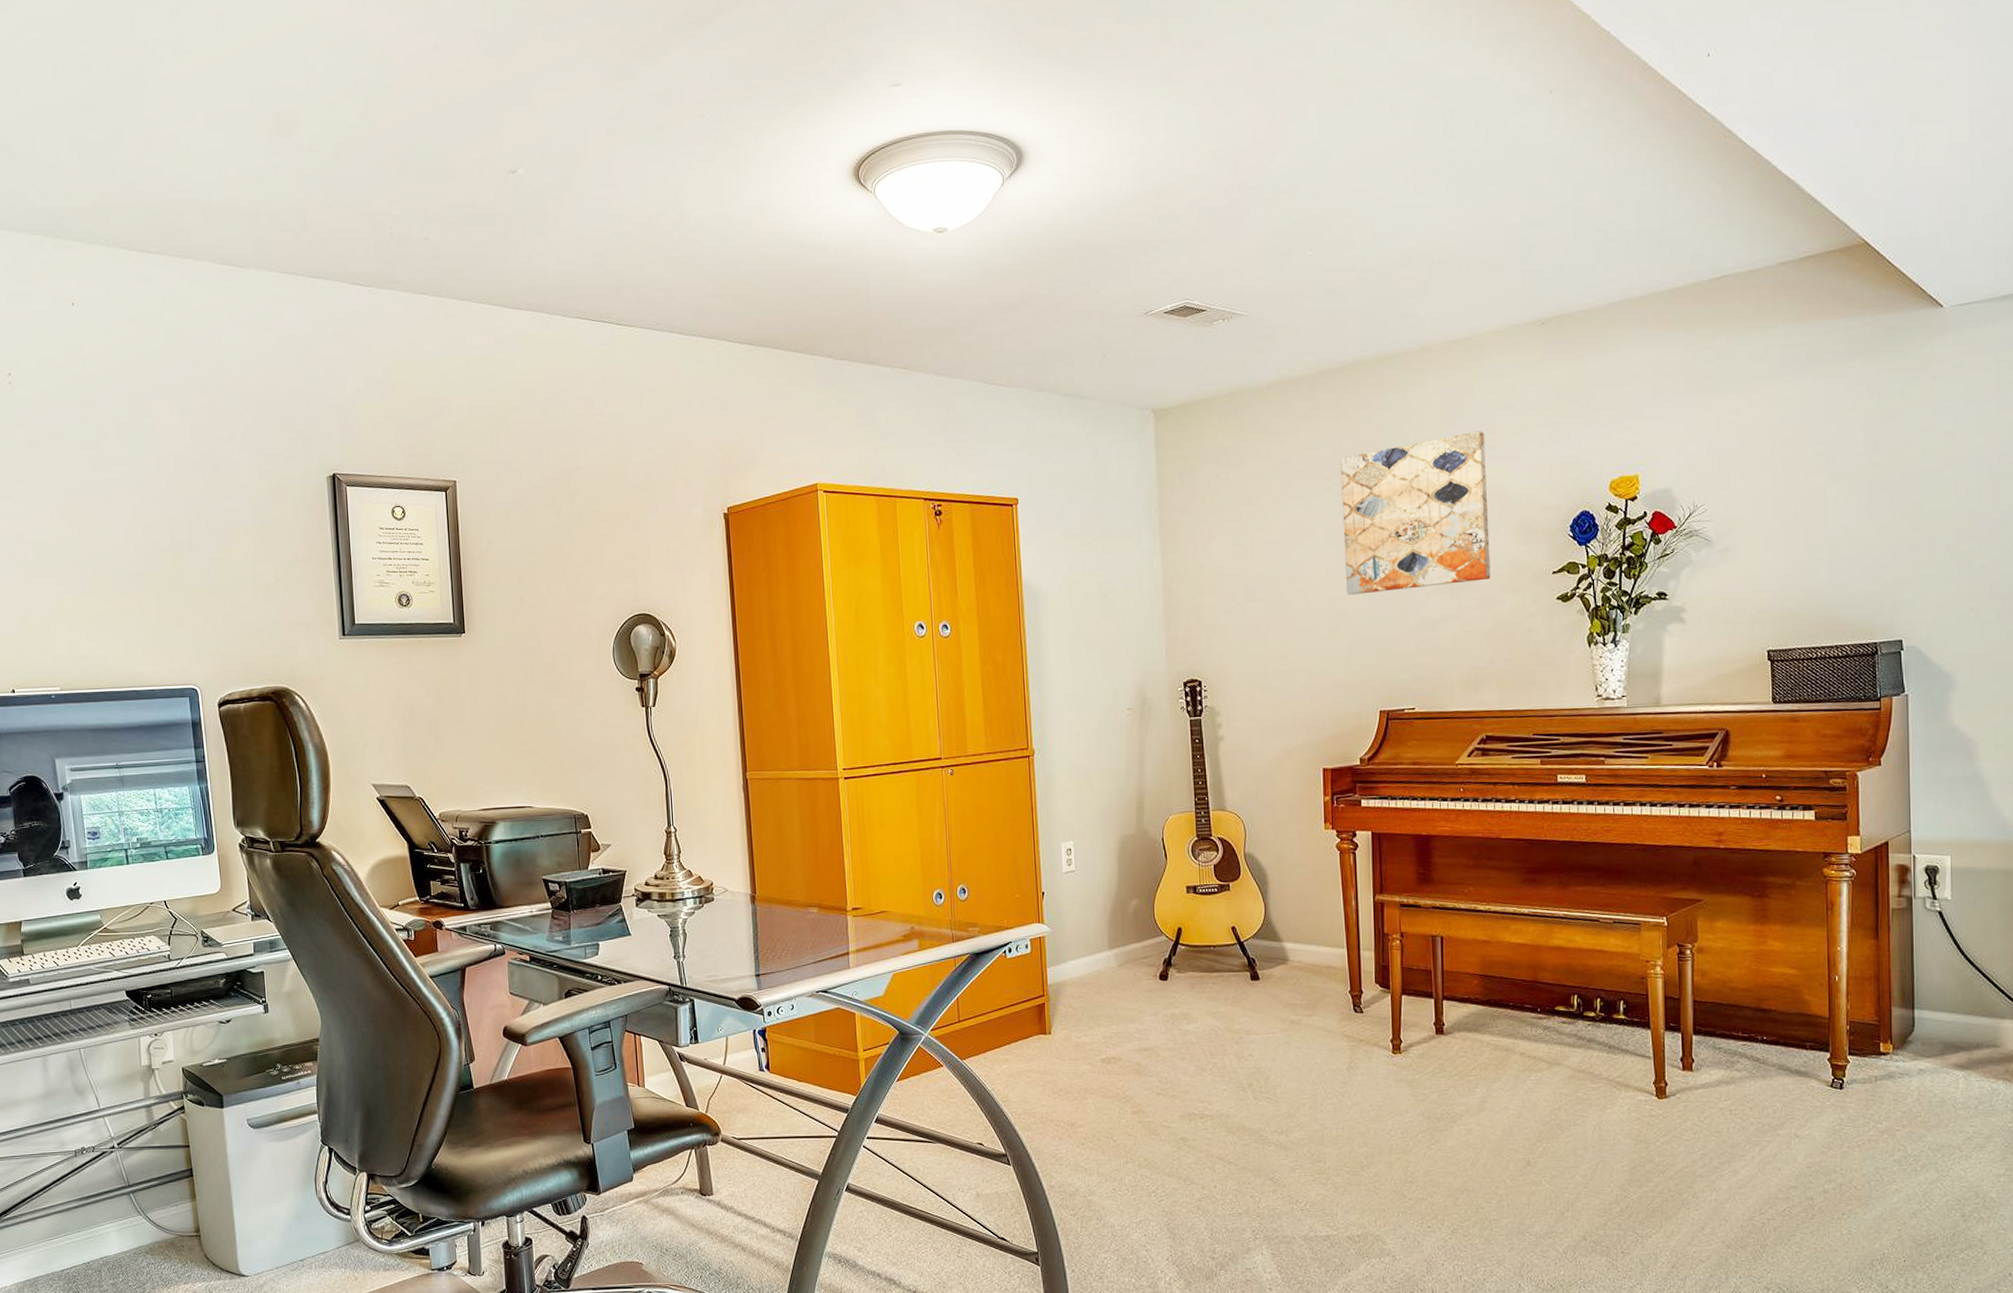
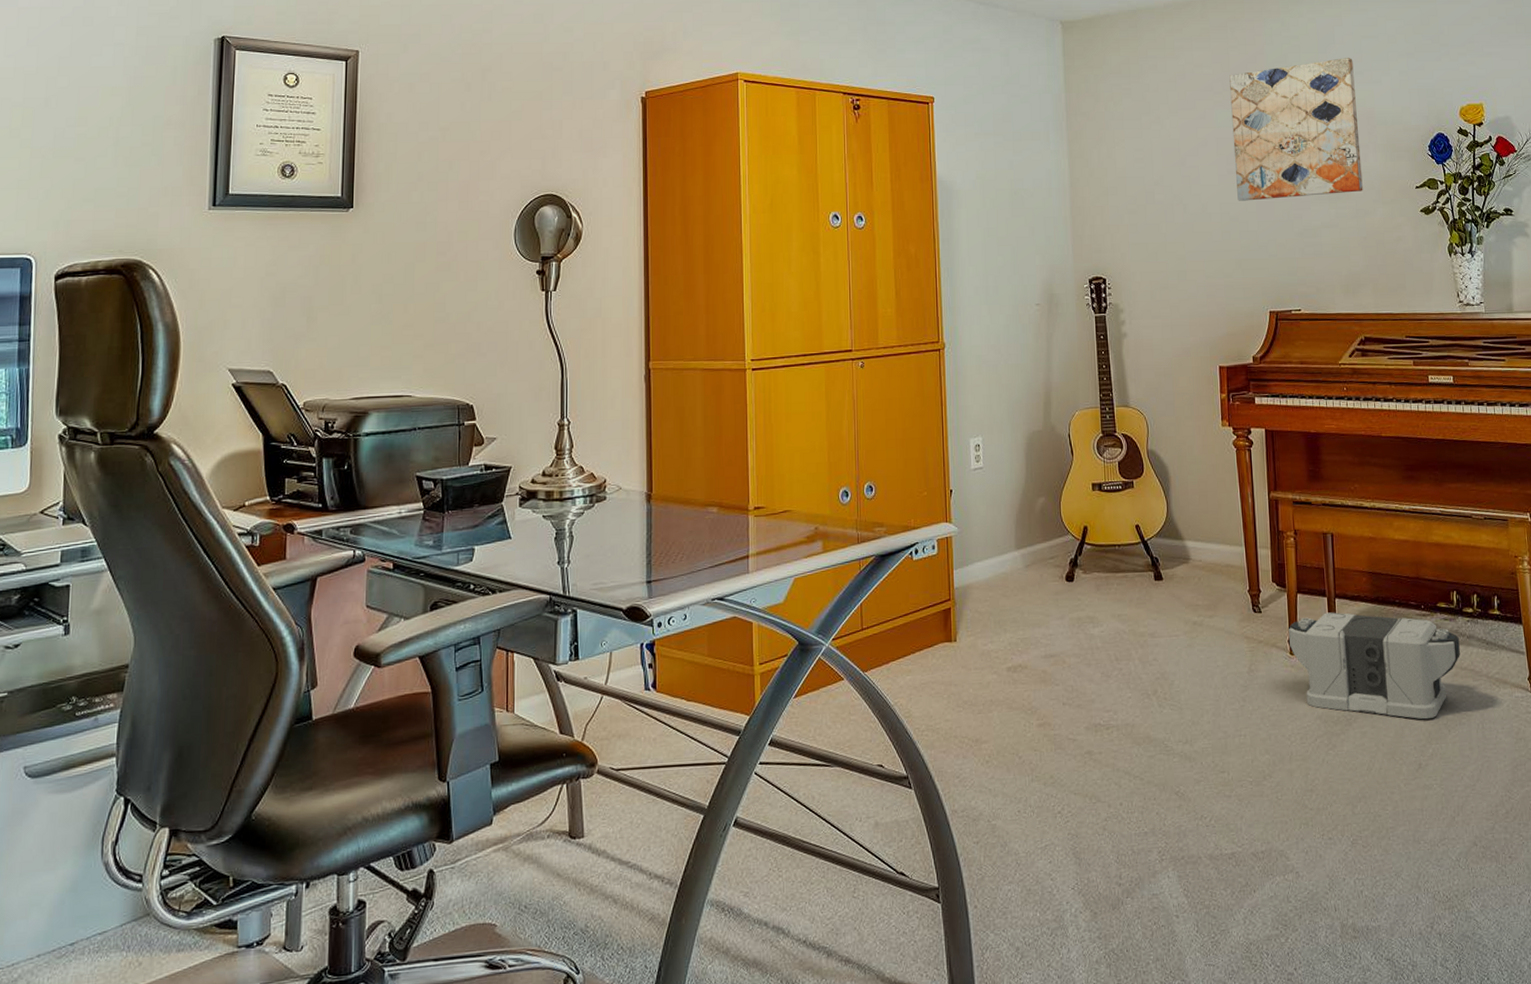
speaker: none [1391,1013,1578,1119] -> present [1288,612,1460,720]

